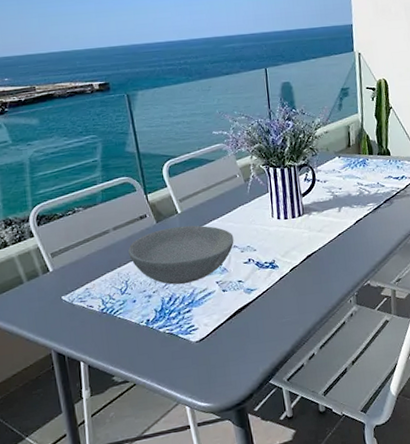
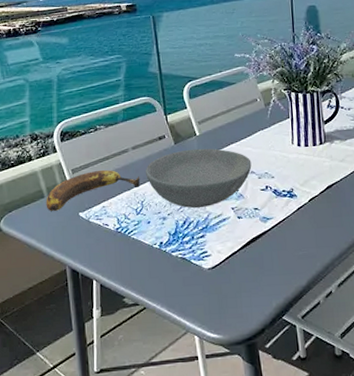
banana: none [25,251,123,297] -> present [46,169,140,211]

